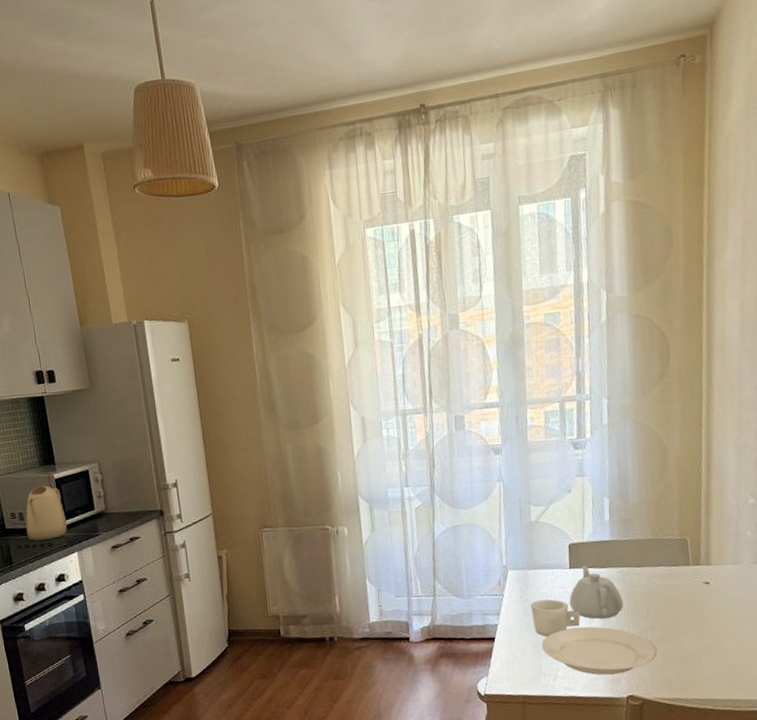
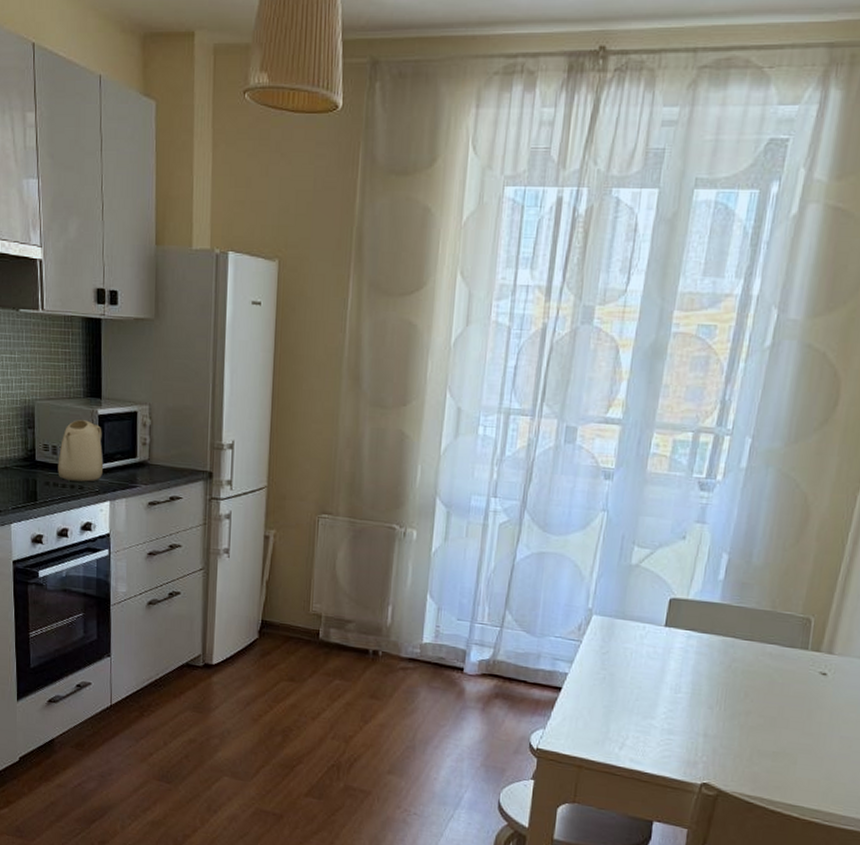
cup: present [530,599,581,637] -> none [609,655,667,699]
plate: present [541,626,657,675] -> none [613,693,748,757]
teapot: present [569,565,623,619] -> none [656,626,720,692]

